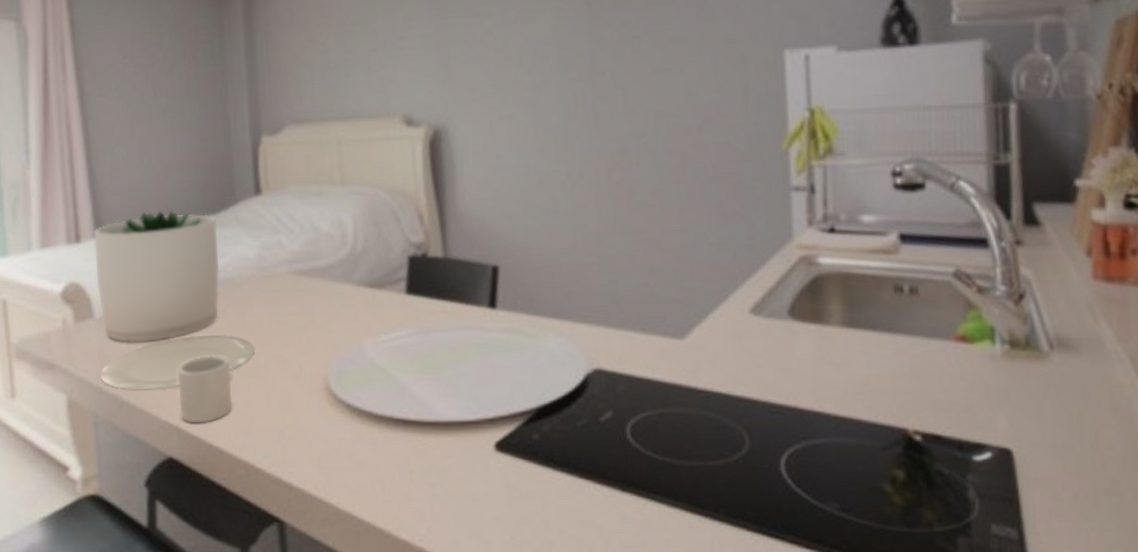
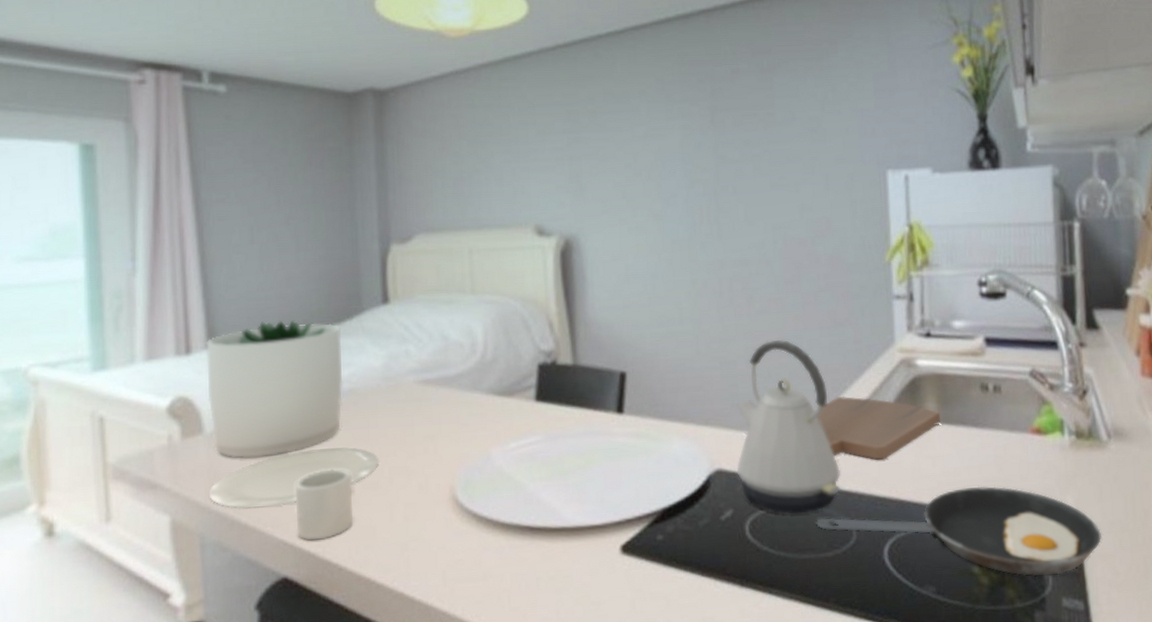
kettle: none [616,233,731,419] -> present [736,339,841,515]
cutting board: none [701,296,846,364] -> present [814,397,940,460]
frying pan: none [703,397,1040,499] -> present [815,486,1102,577]

